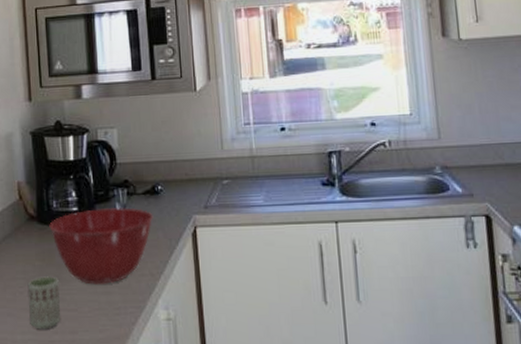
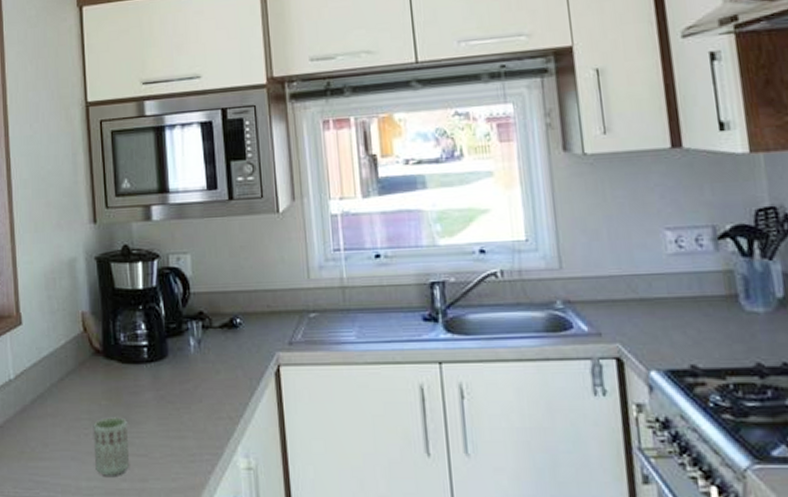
mixing bowl: present [49,208,153,285] -> none [116,342,232,428]

